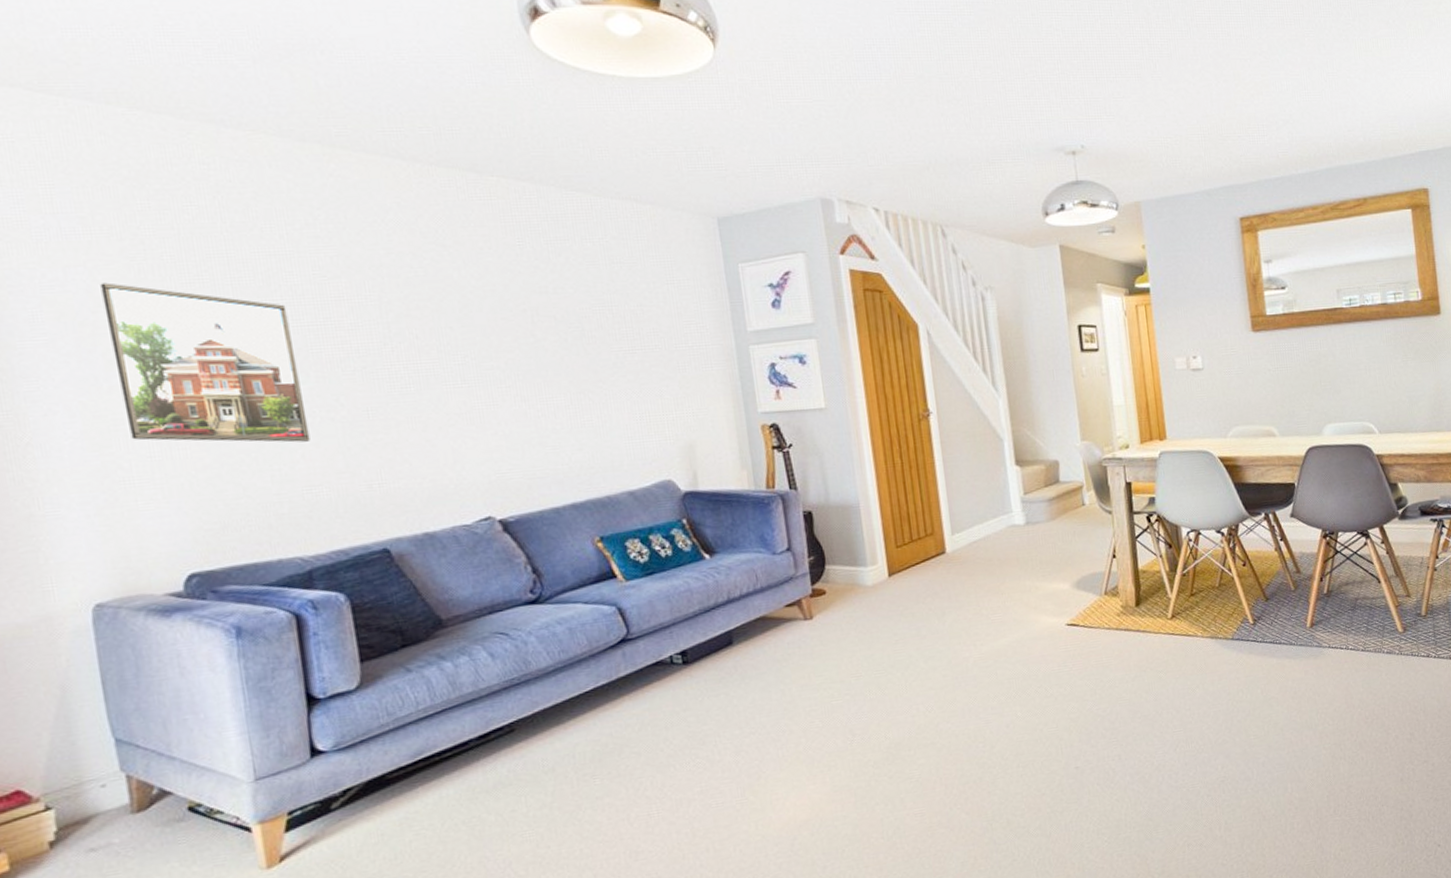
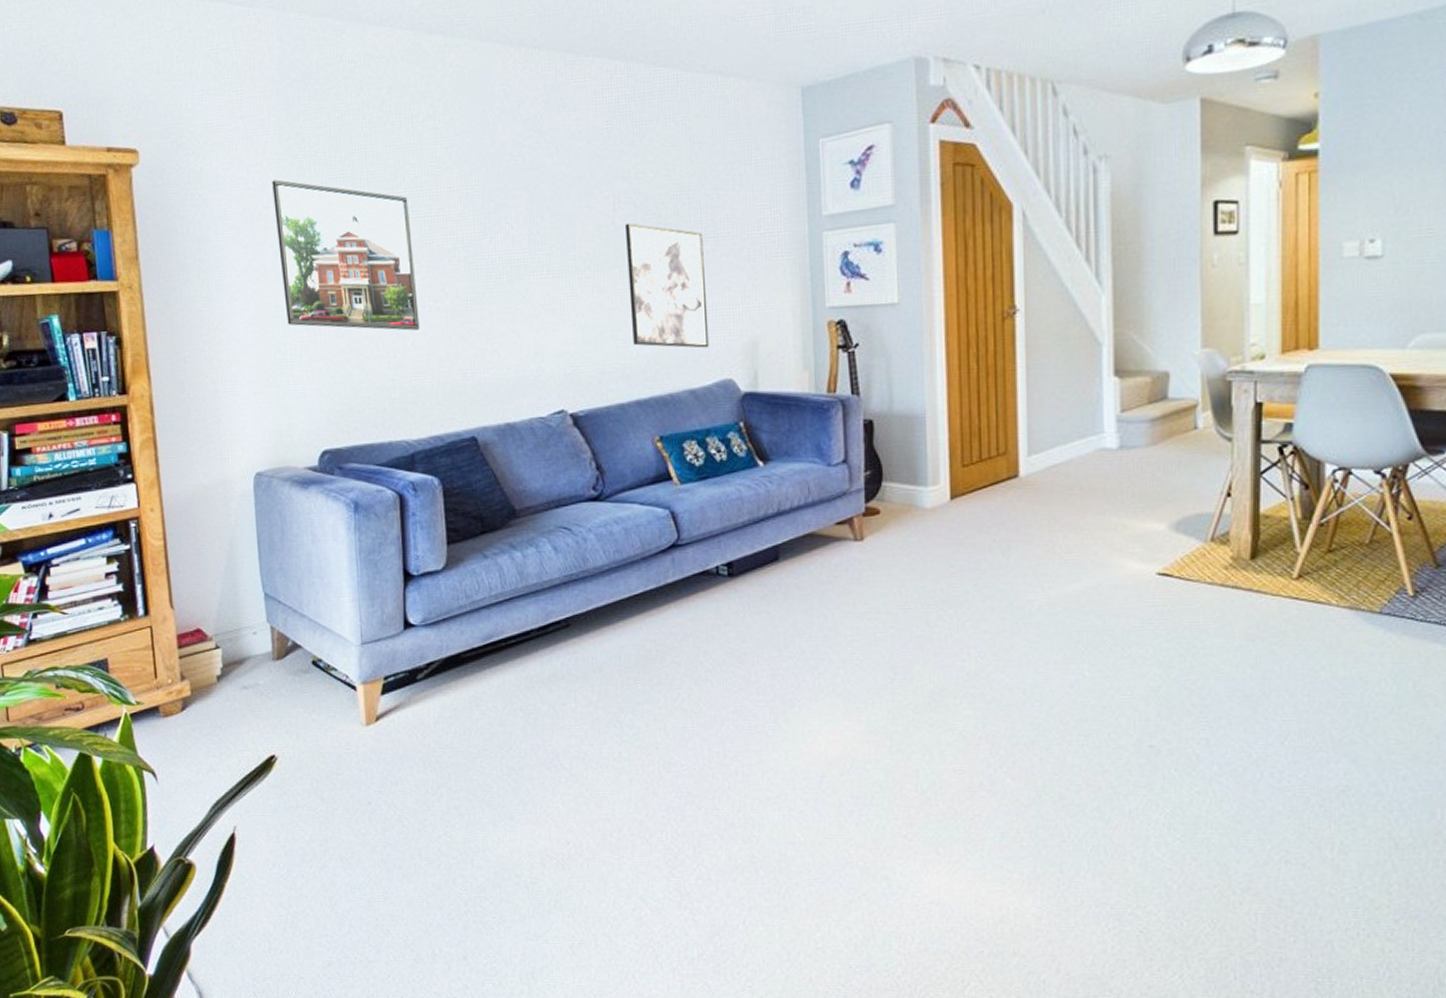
wall art: none [547,336,645,452] -> present [626,223,709,348]

